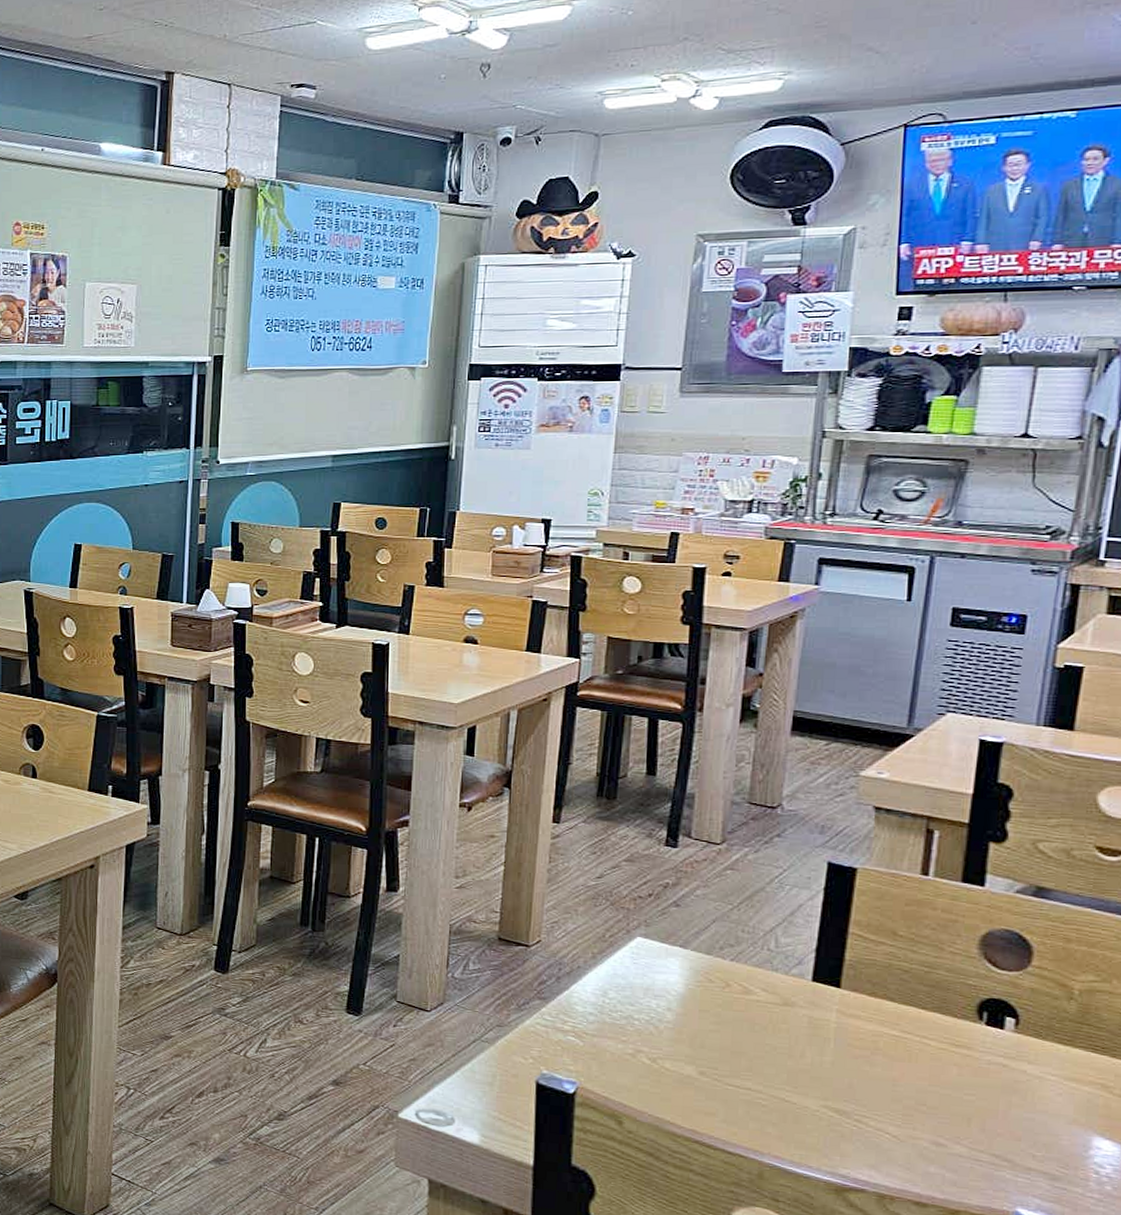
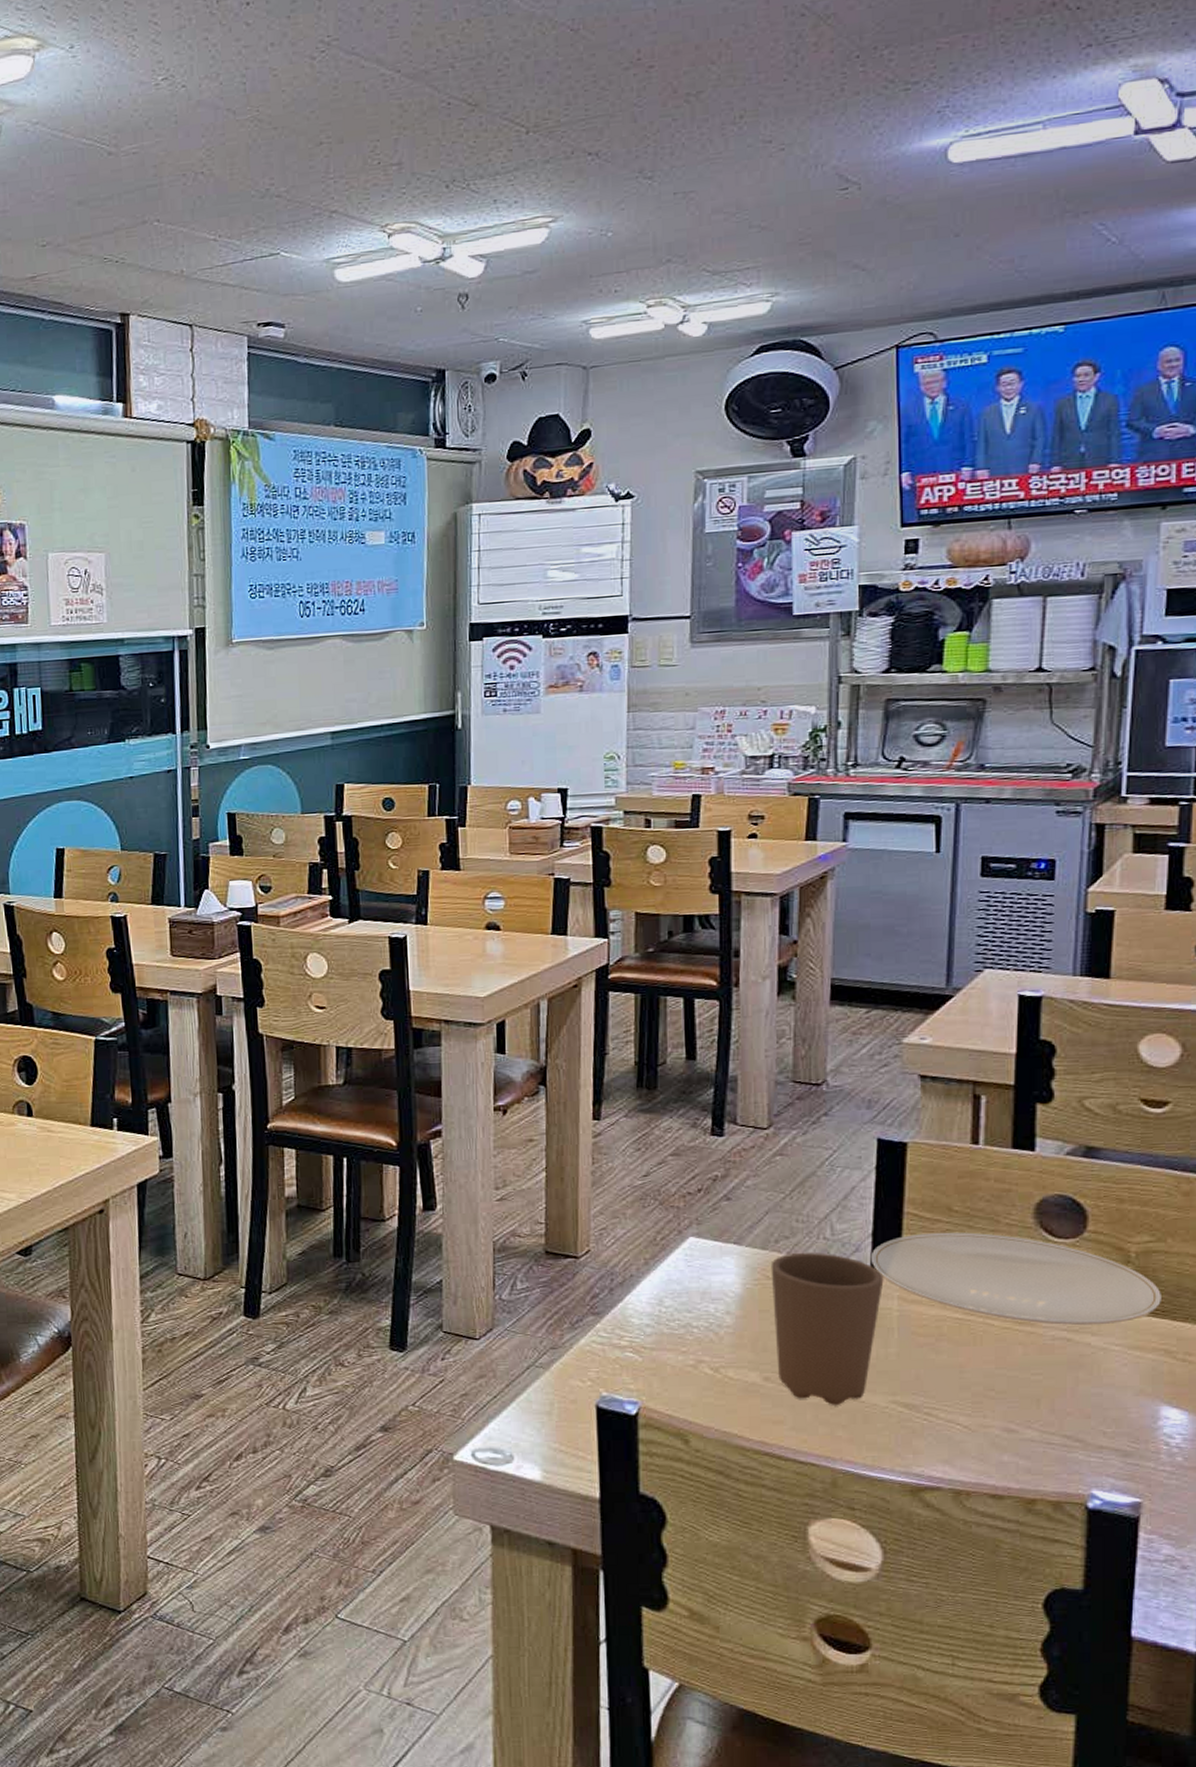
cup: none [713,960,824,1104] -> present [770,1253,884,1405]
plate: none [812,953,1103,1055] -> present [870,1232,1161,1326]

